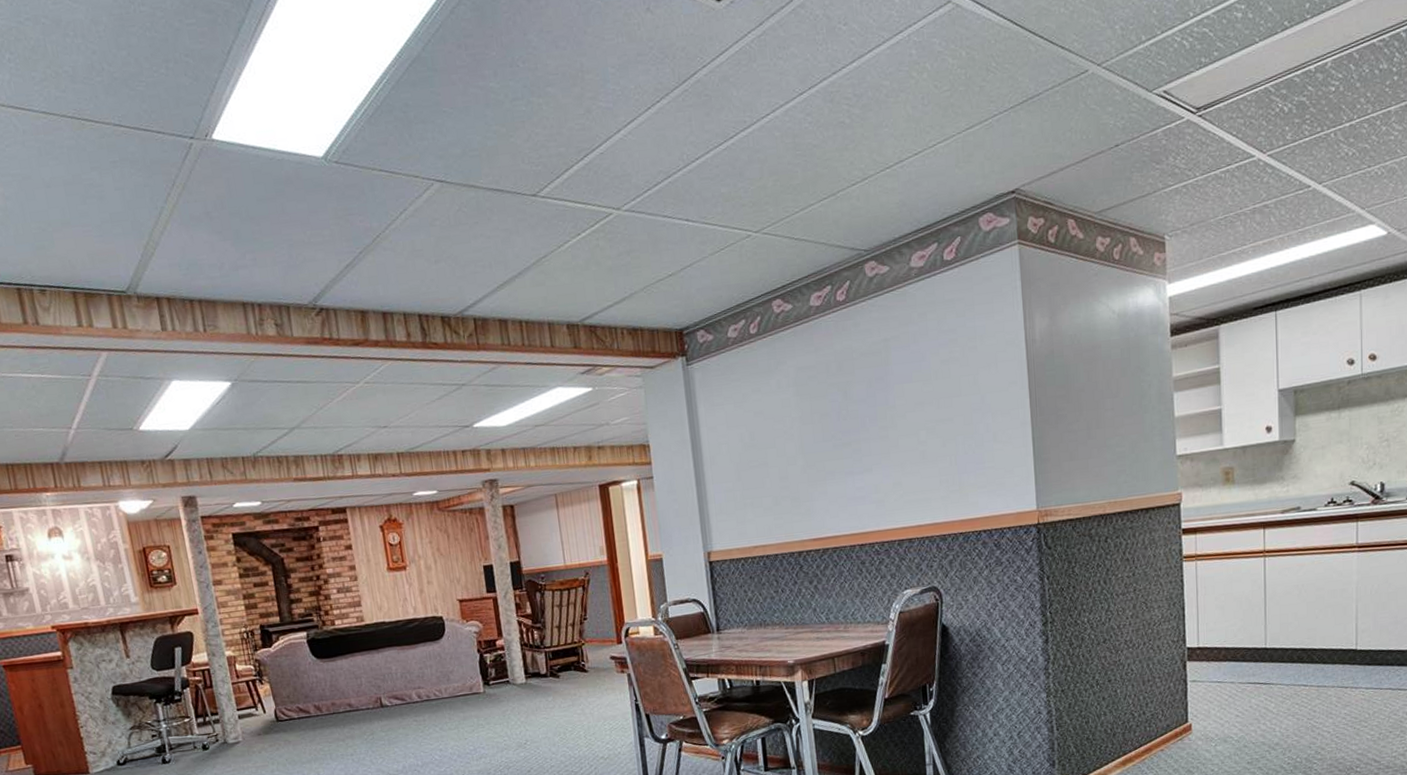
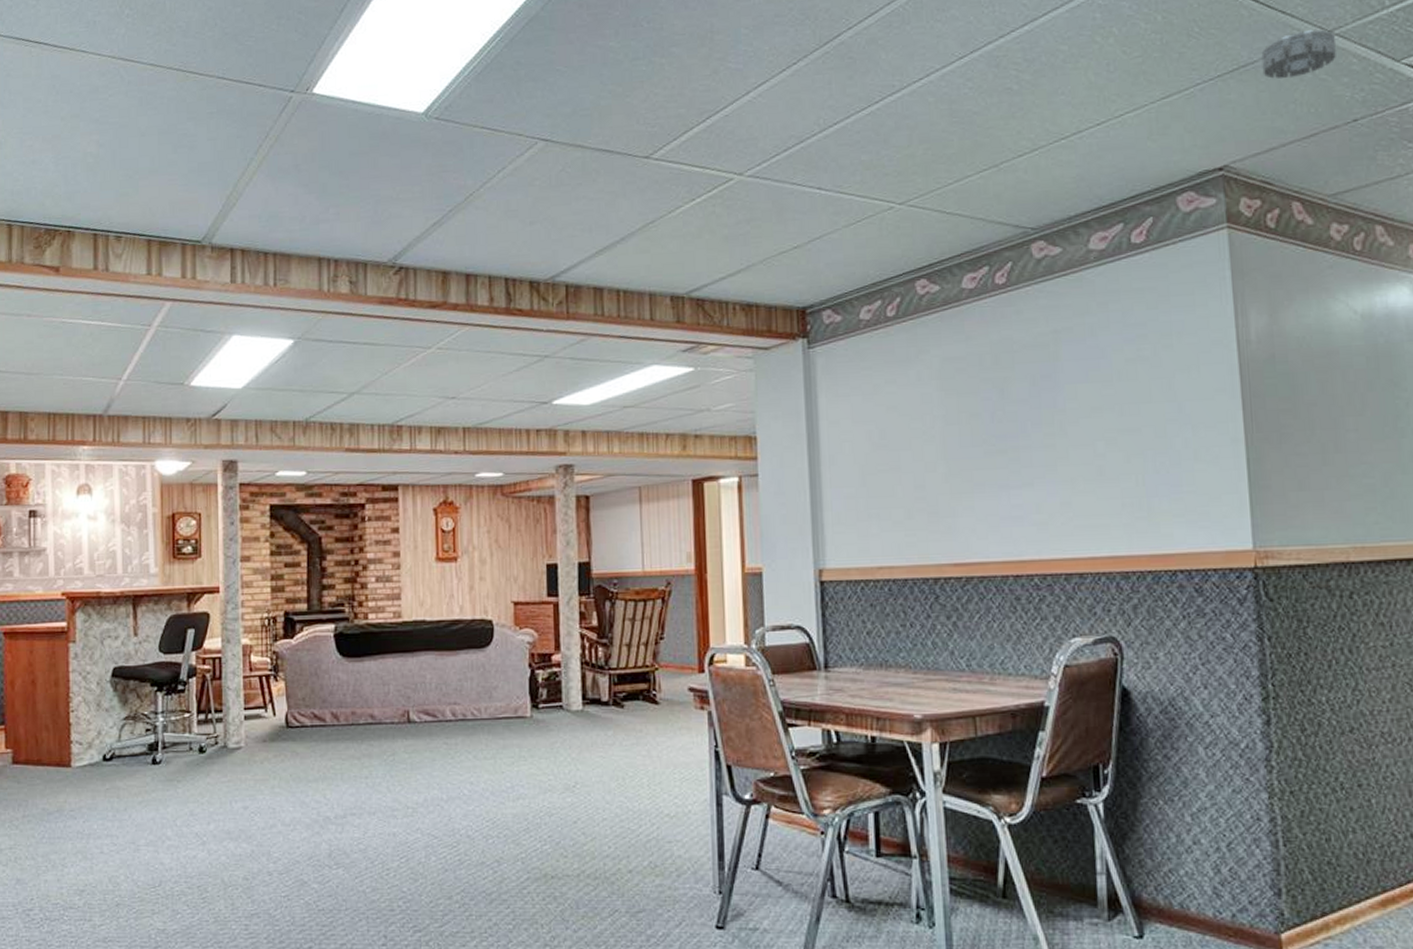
smoke detector: none [1045,63,1103,109] -> present [1261,29,1336,79]

